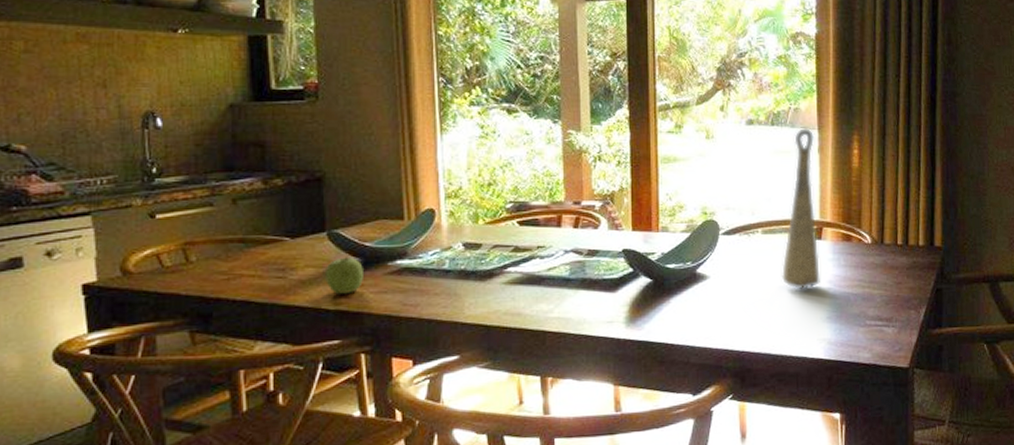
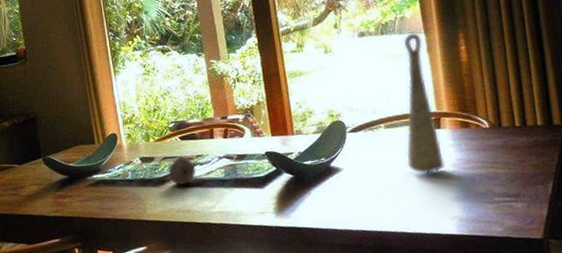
fruit: present [325,257,363,295] -> none [44,175,71,205]
fruit: none [498,245,534,281] -> present [168,156,196,185]

